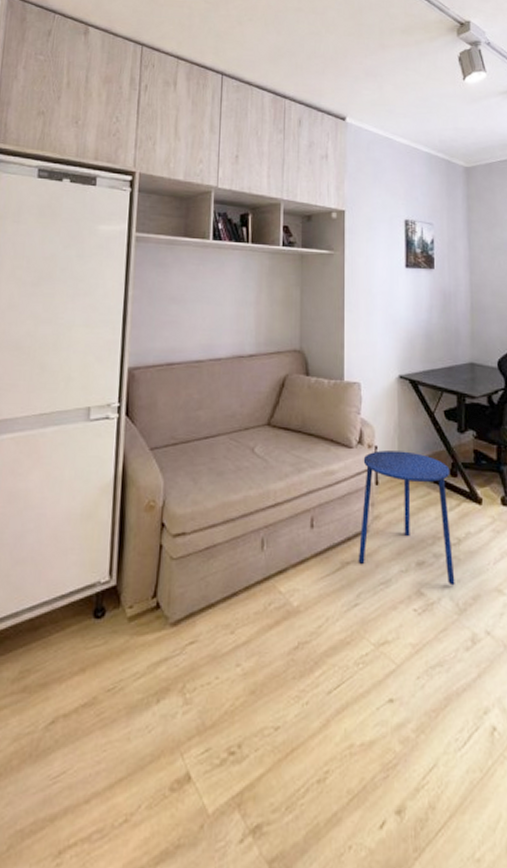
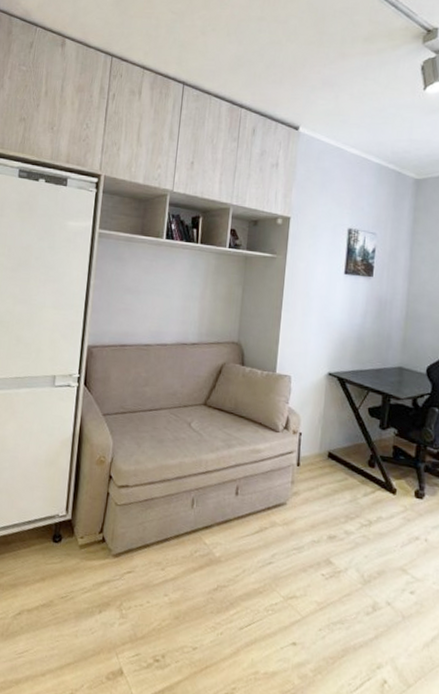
side table: present [358,450,455,586] -> none [275,437,369,560]

